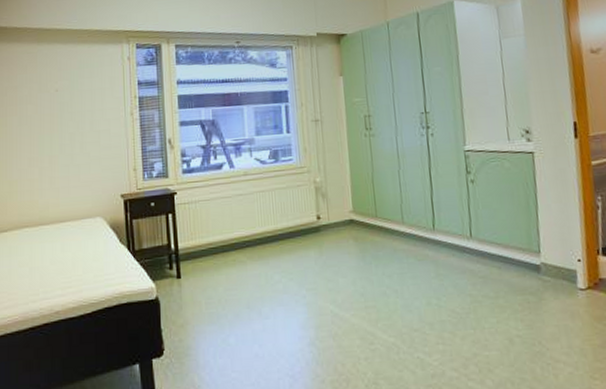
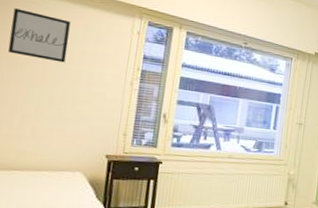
wall art: none [15,62,67,108] -> present [7,8,71,63]

